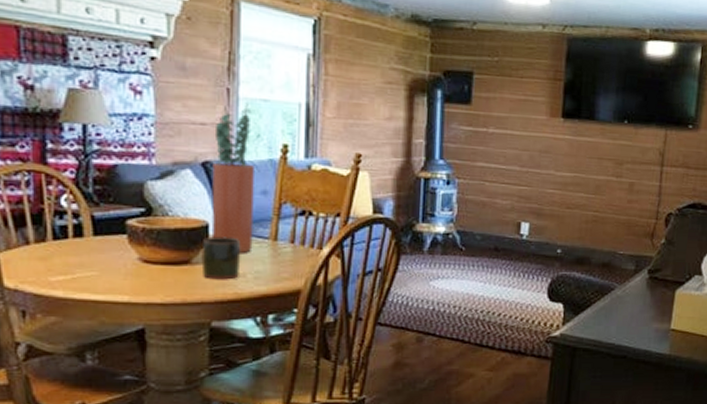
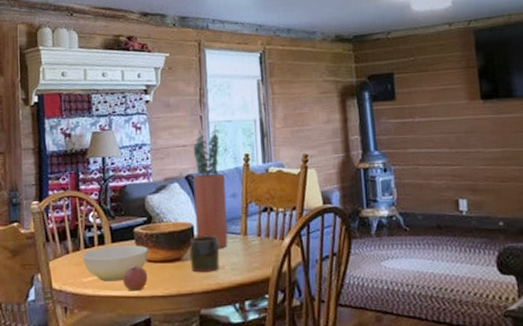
bowl: none [49,239,147,283] -> present [82,245,149,282]
fruit: none [108,265,143,296] -> present [123,265,148,291]

